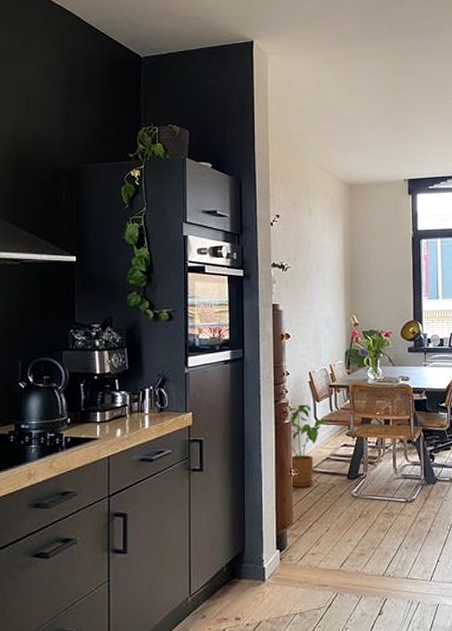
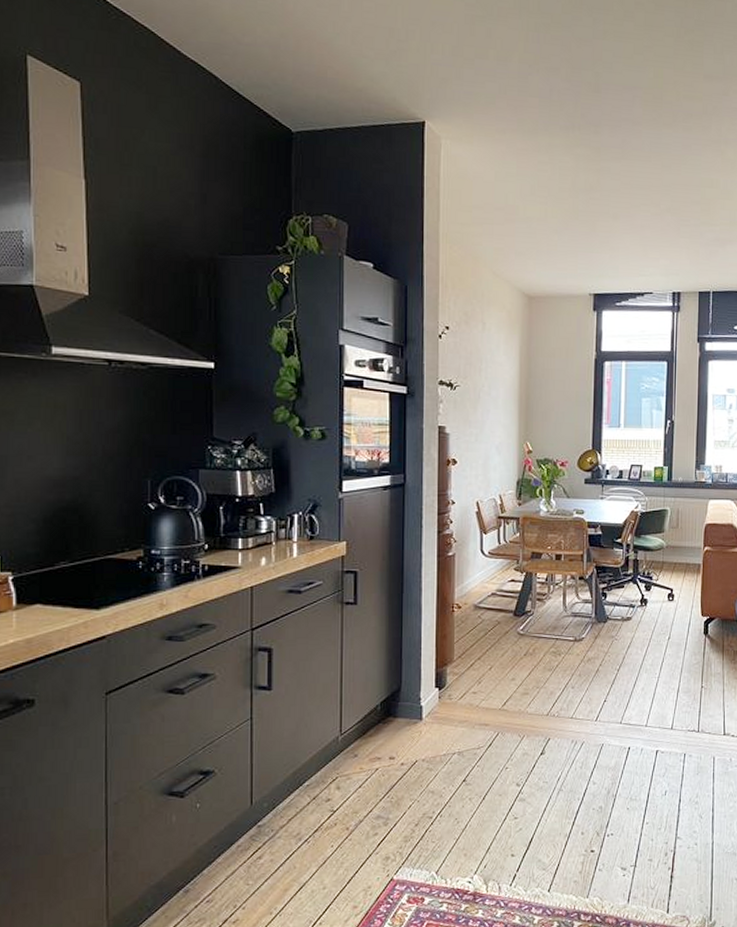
house plant: present [288,404,328,488] -> none [452,536,495,624]

